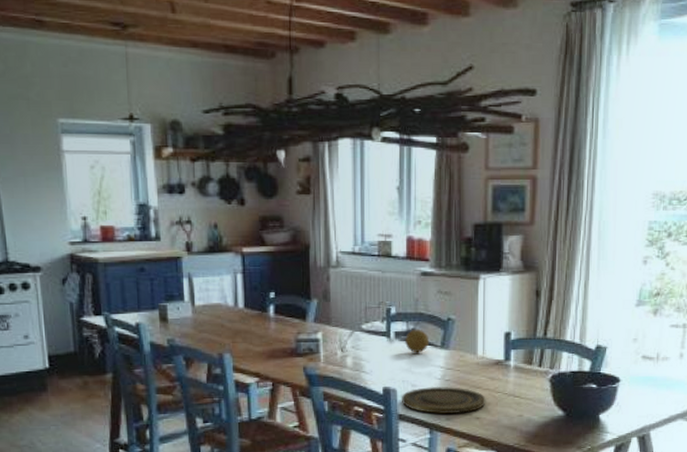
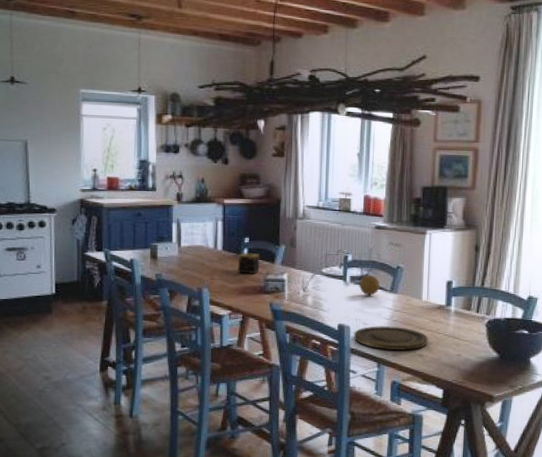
candle: none [263,309,290,334] -> present [237,252,260,274]

